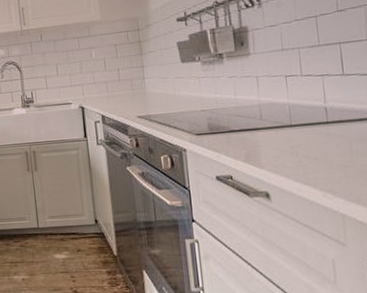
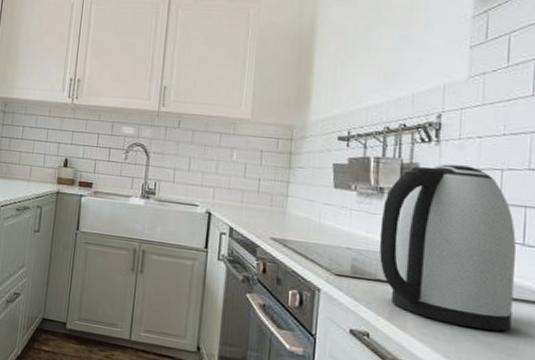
kettle: none [224,19,345,153] -> present [379,164,517,332]

